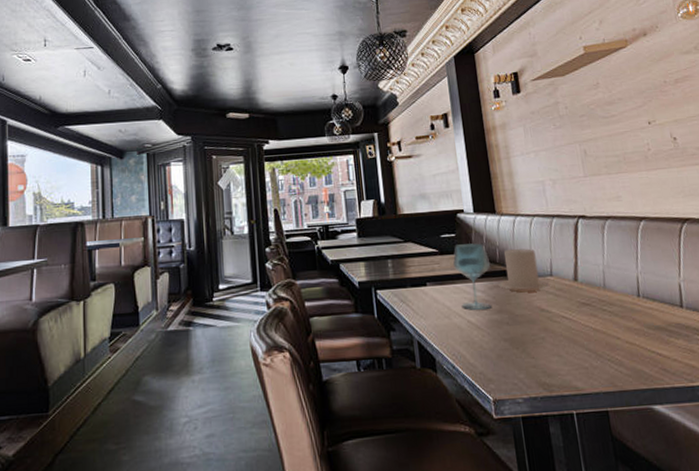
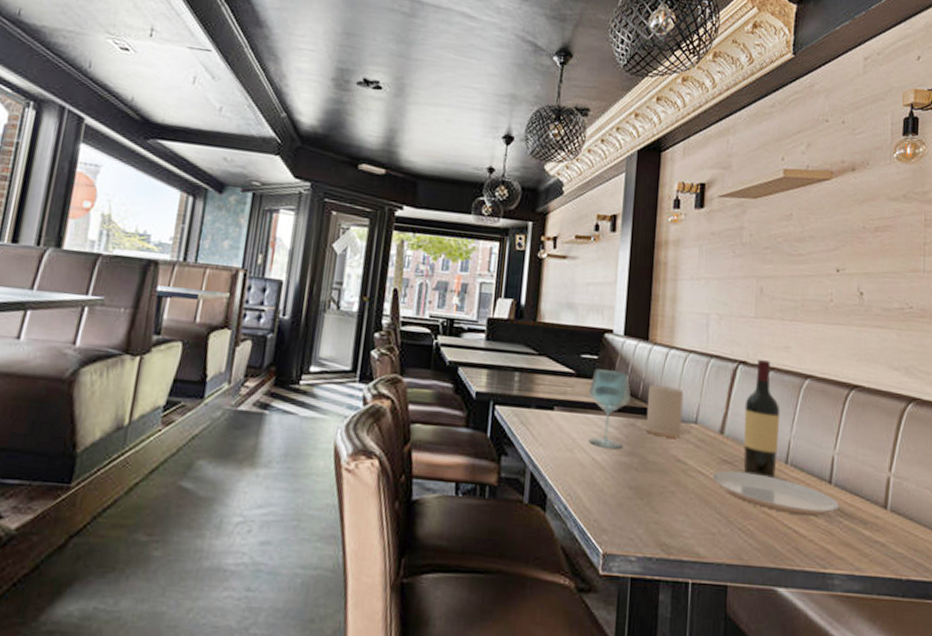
plate: none [575,309,694,340] -> present [713,470,839,517]
wine bottle: none [590,211,631,312] -> present [743,360,781,478]

